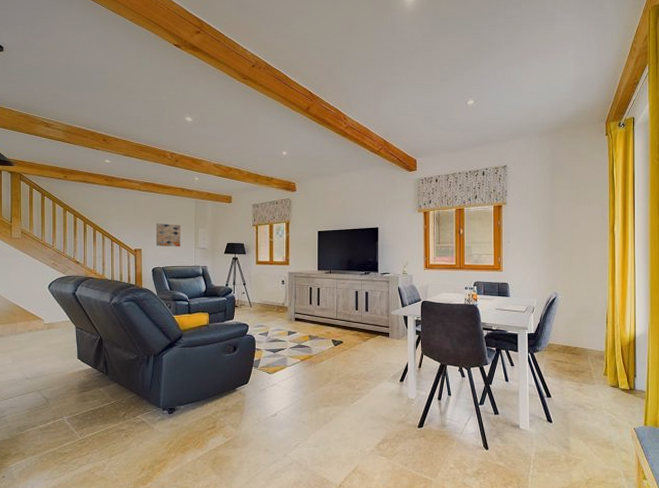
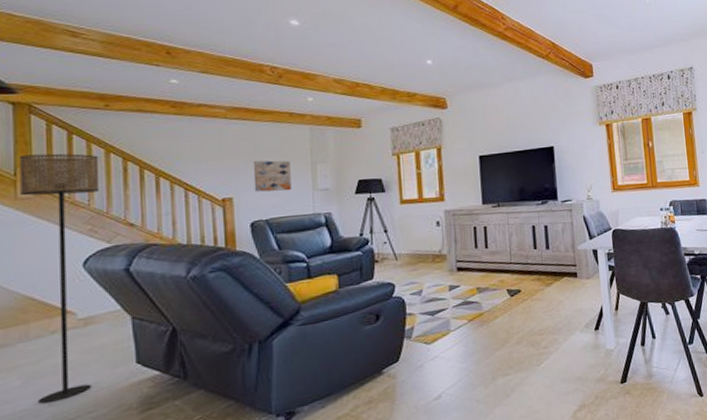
floor lamp: none [14,209,60,378] -> present [19,153,100,404]

